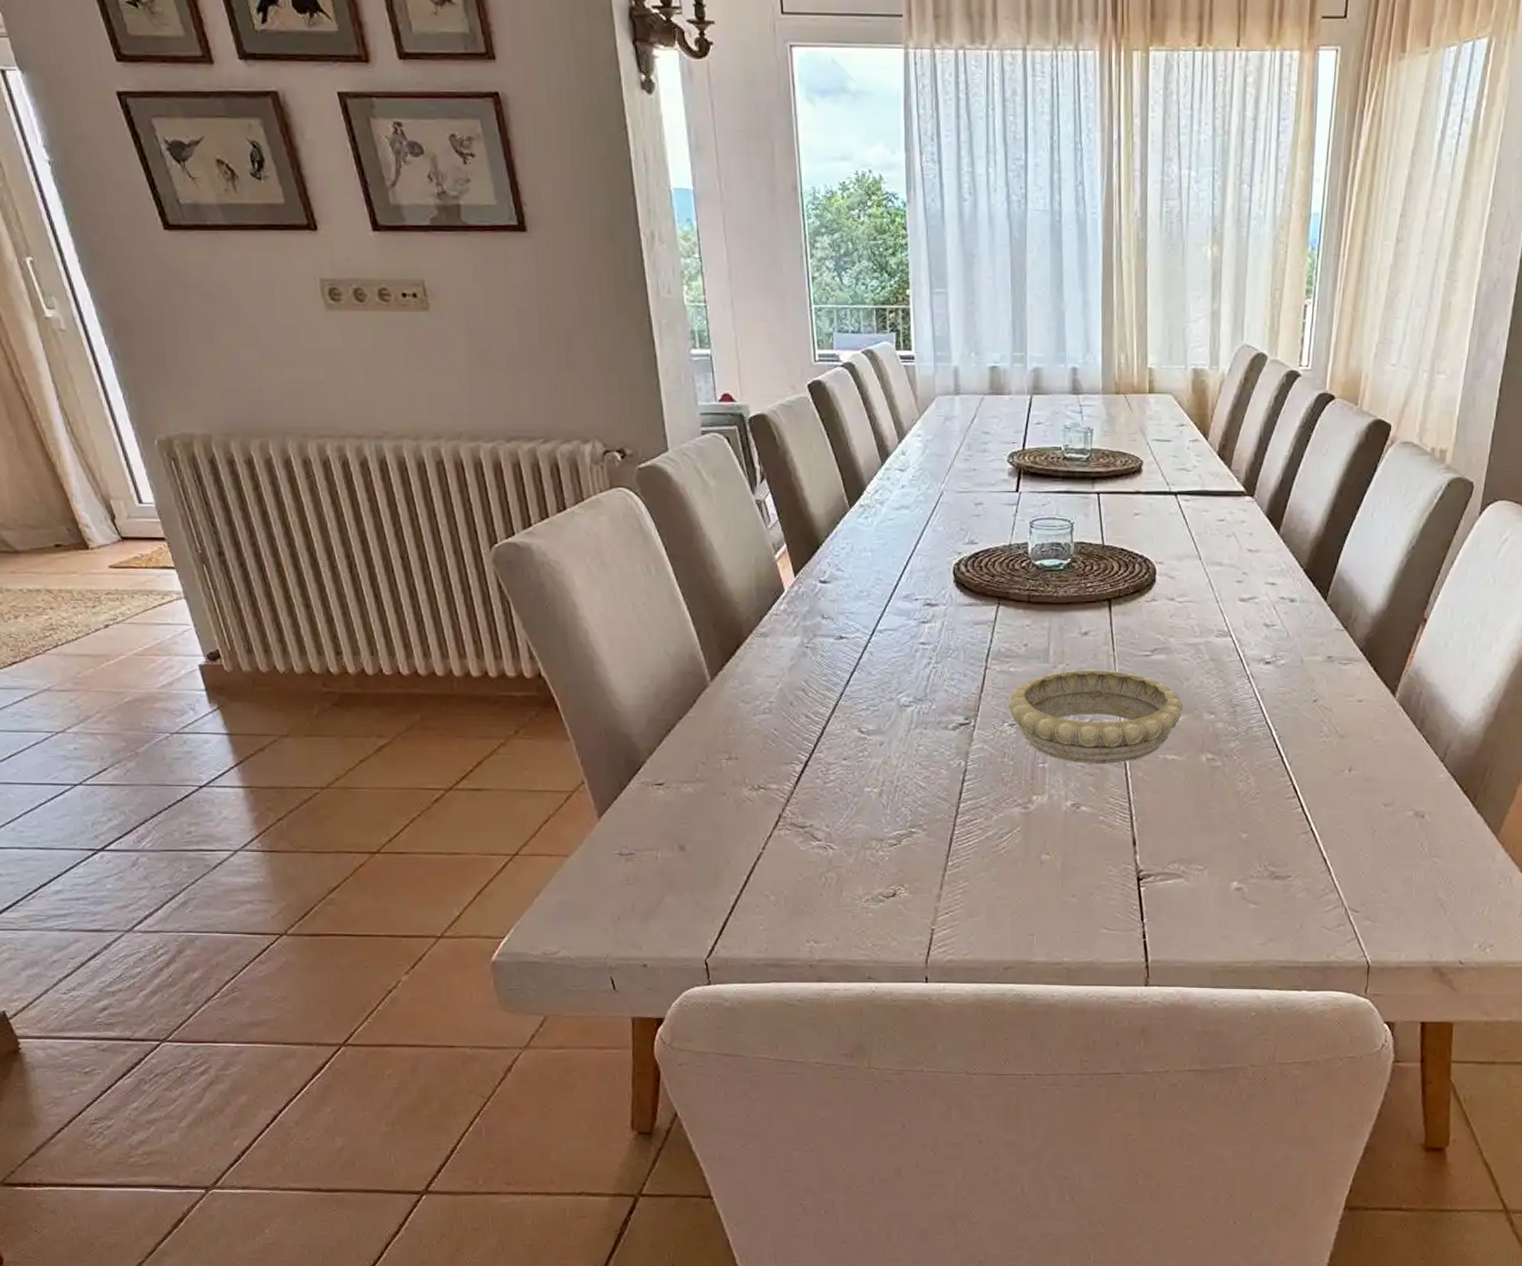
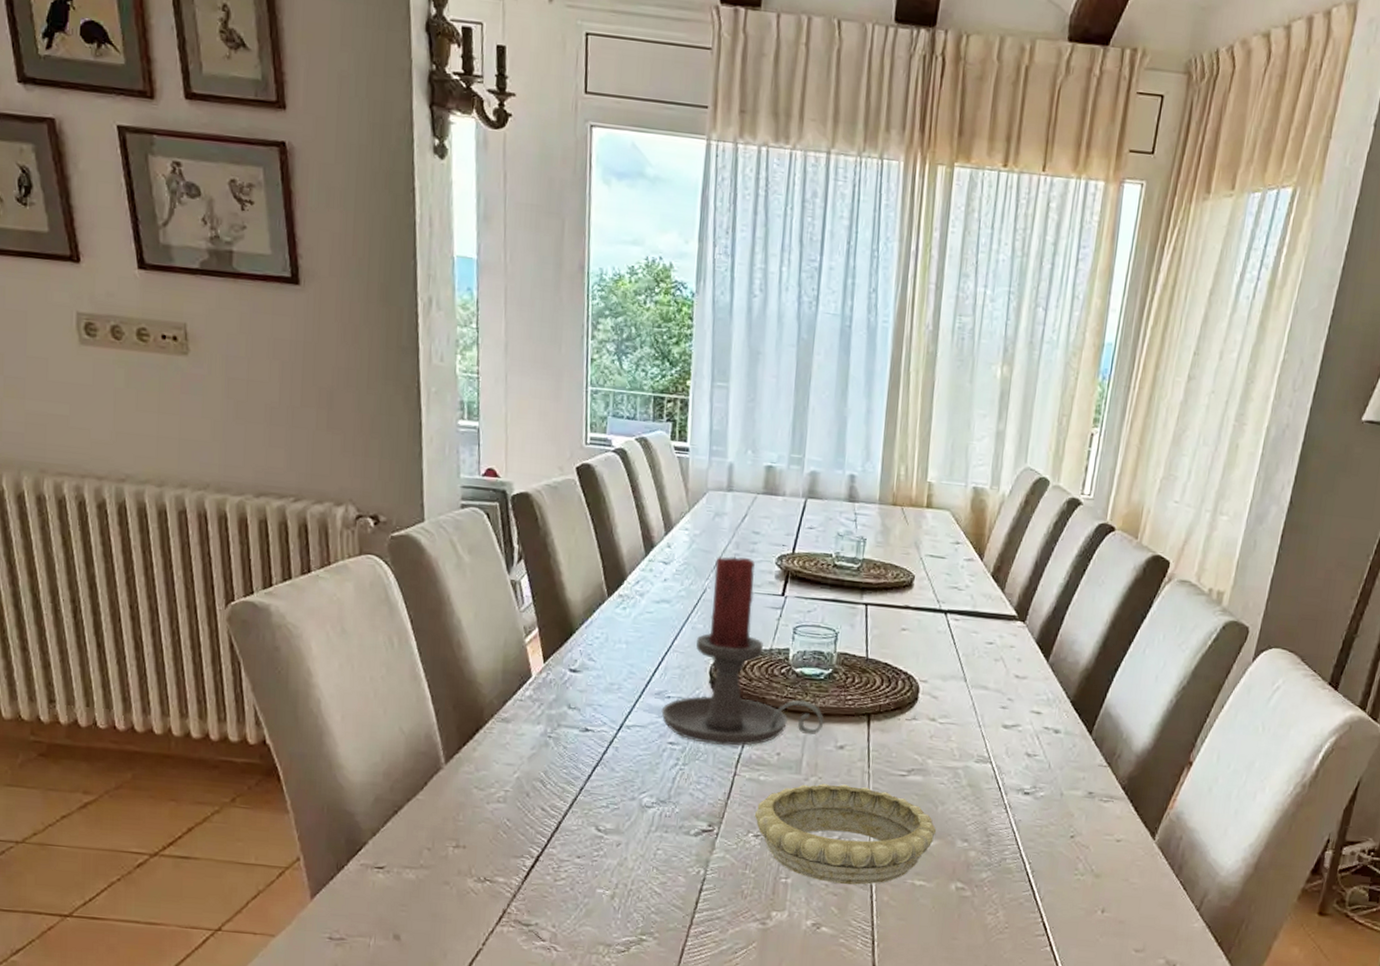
candle holder: none [910,456,1067,642] -> present [661,554,825,746]

